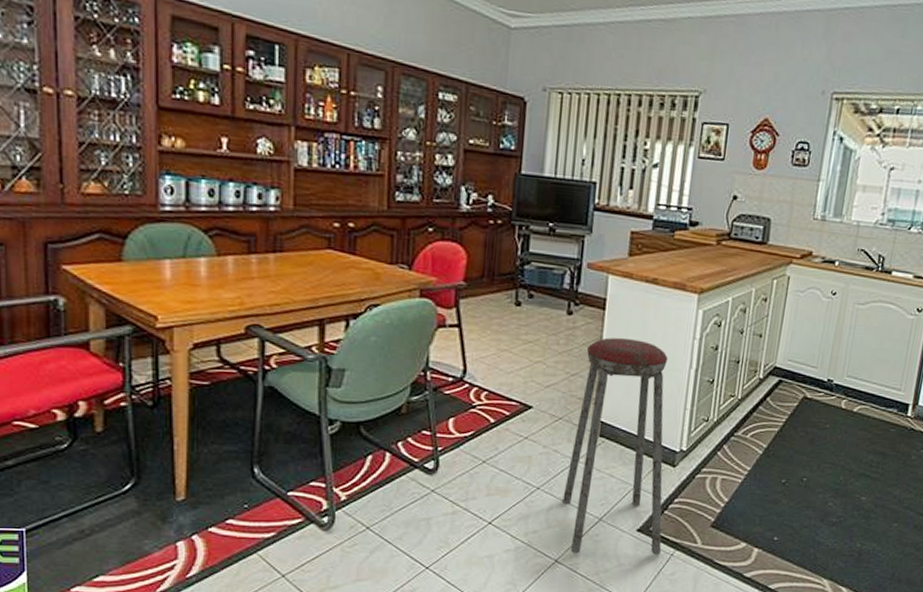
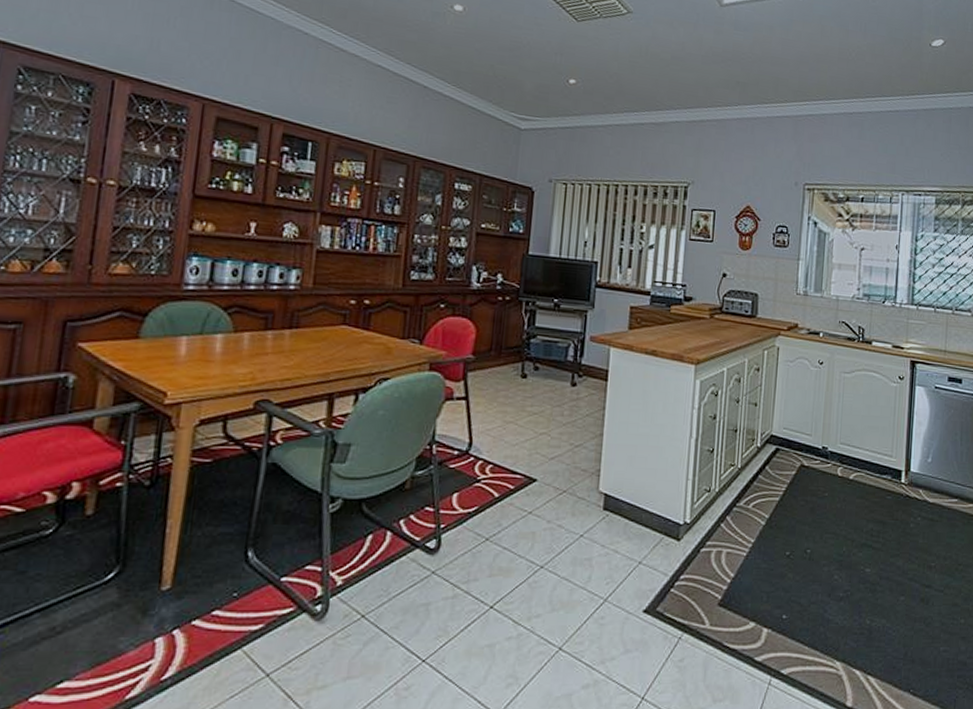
music stool: present [562,337,668,555] -> none [567,408,669,640]

